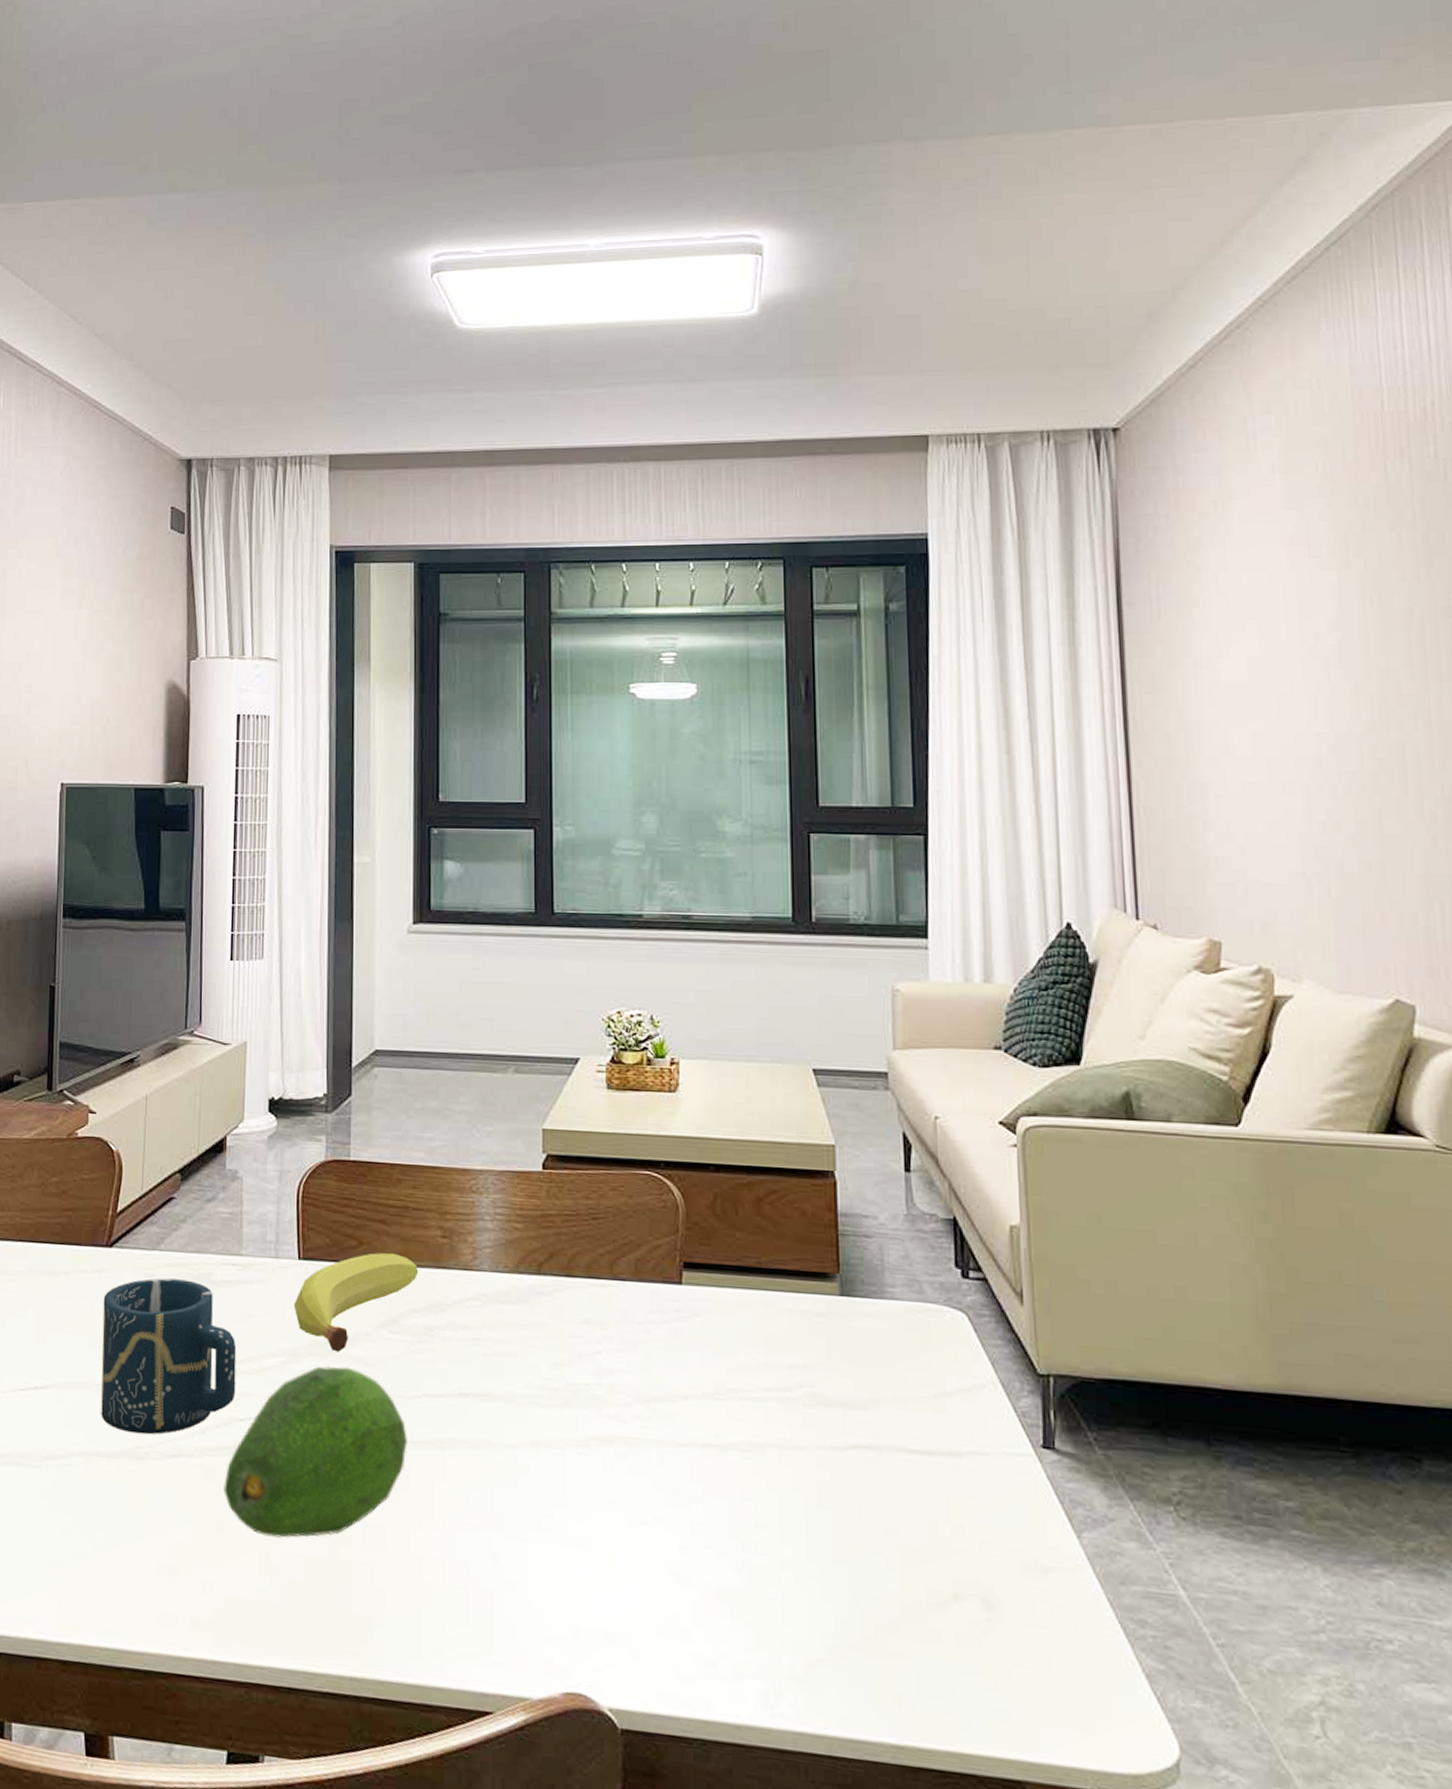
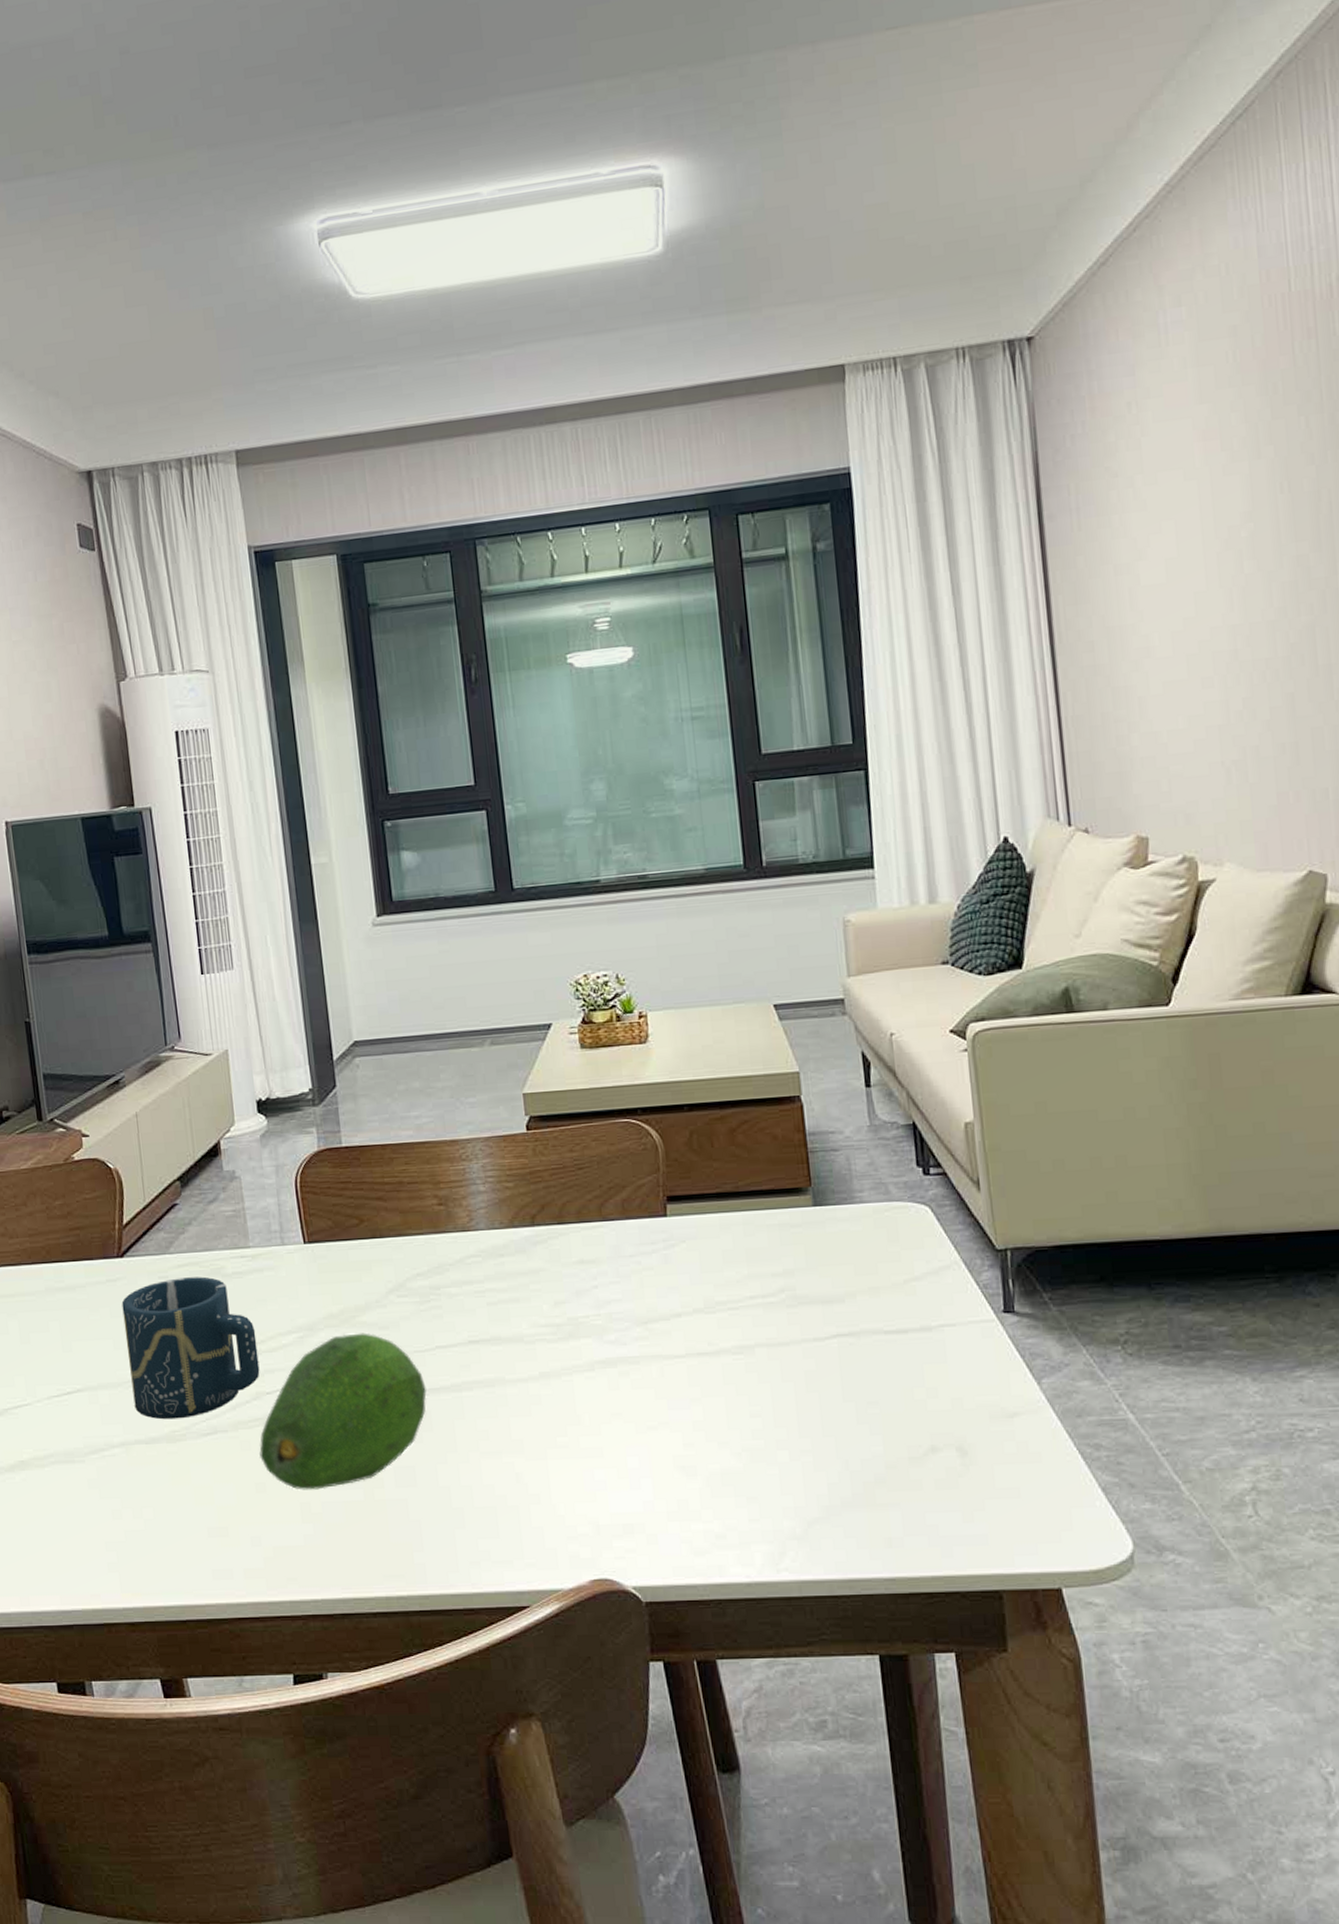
fruit: present [293,1252,419,1352] -> none [304,1225,420,1321]

